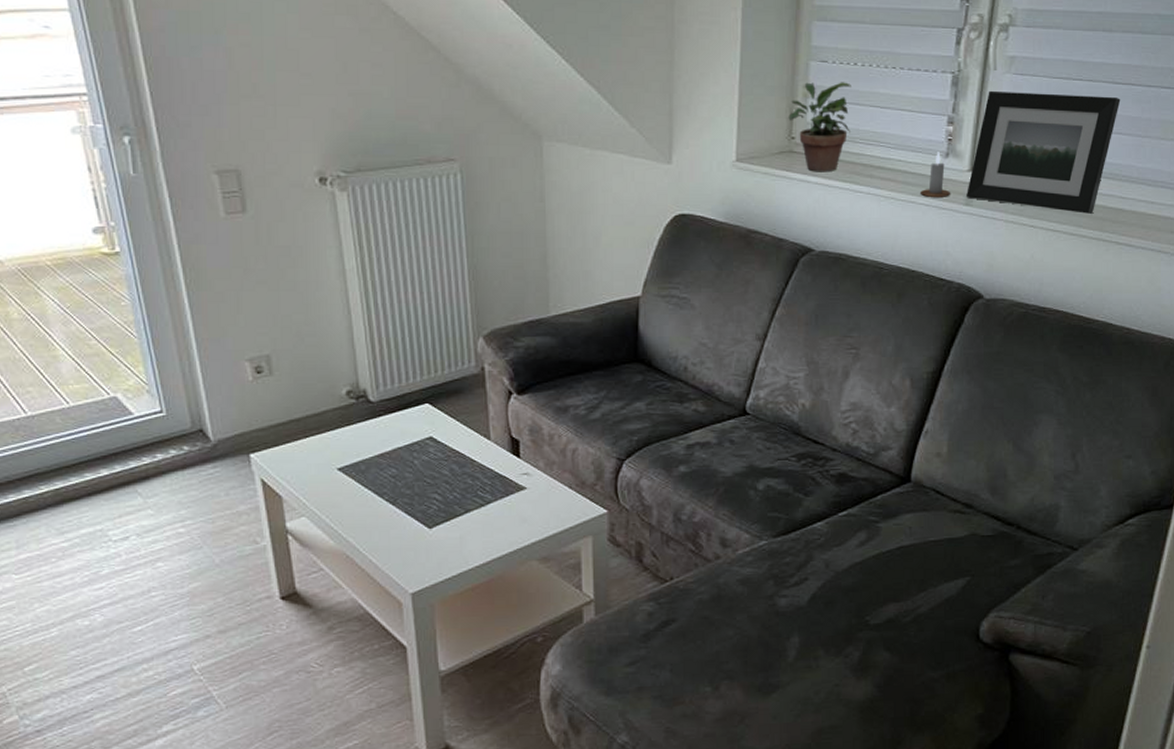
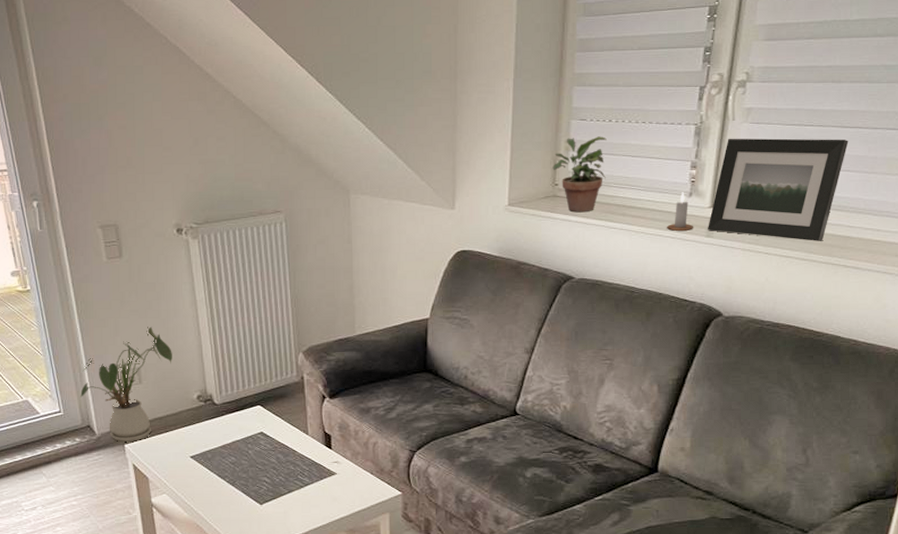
house plant: none [189,303,314,452] -> present [80,327,172,443]

